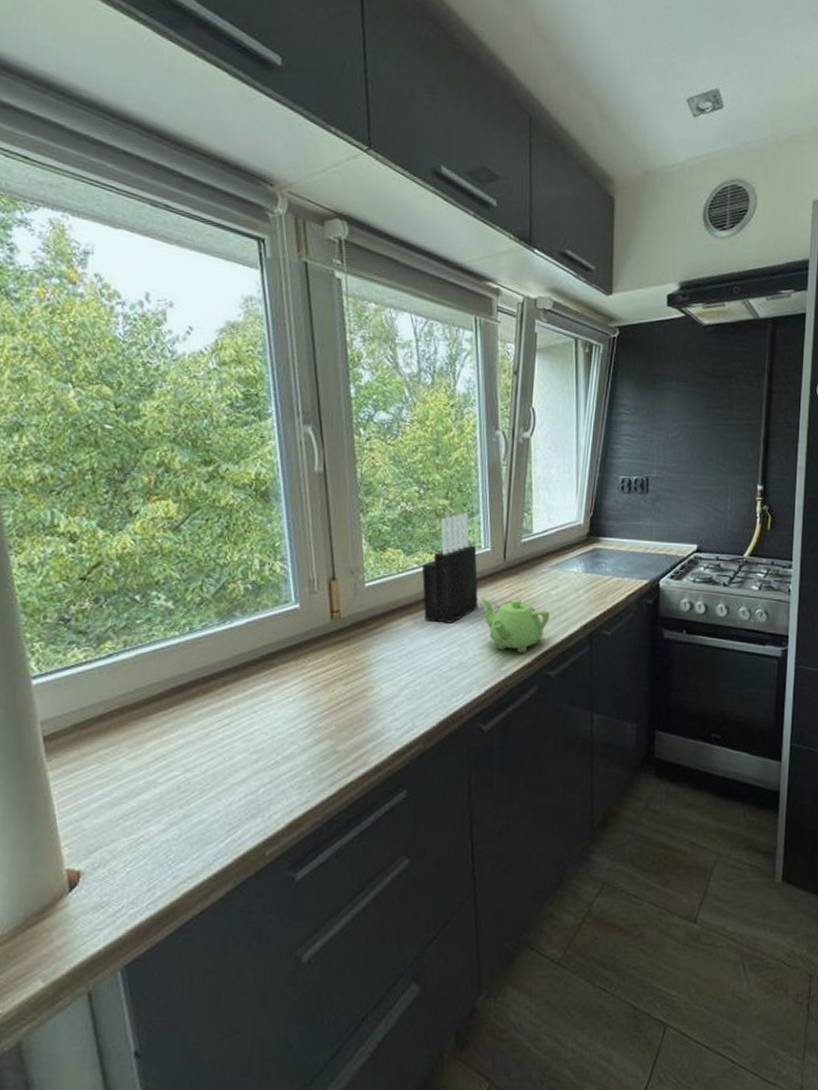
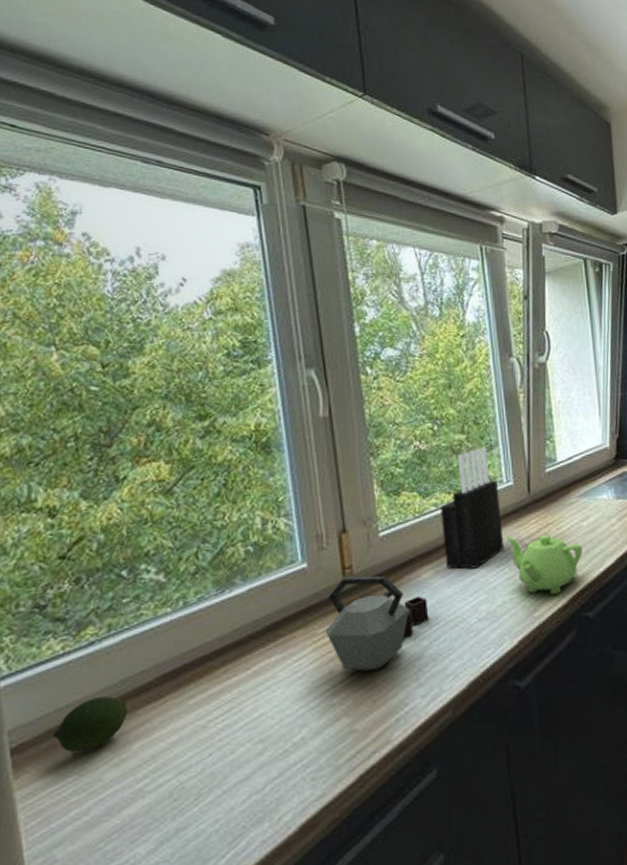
fruit: none [78,702,142,745] -> present [53,696,128,753]
kettle: none [313,620,407,704] -> present [325,575,429,672]

